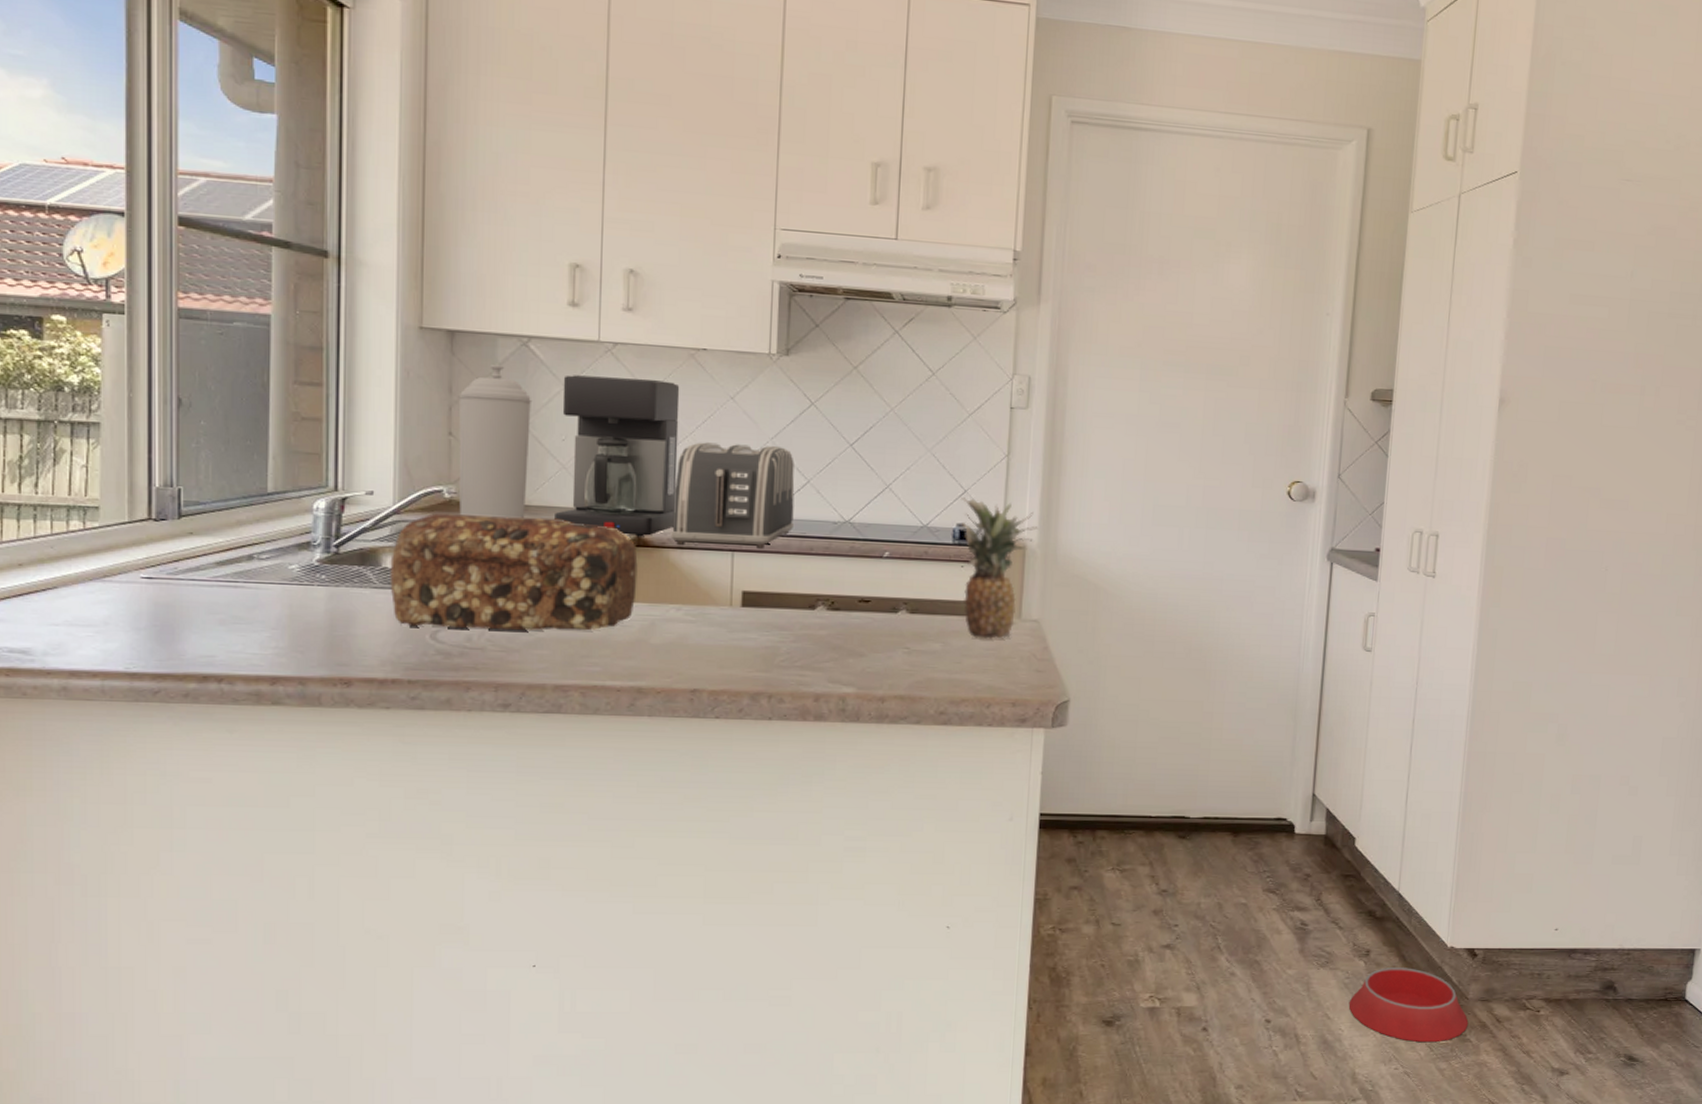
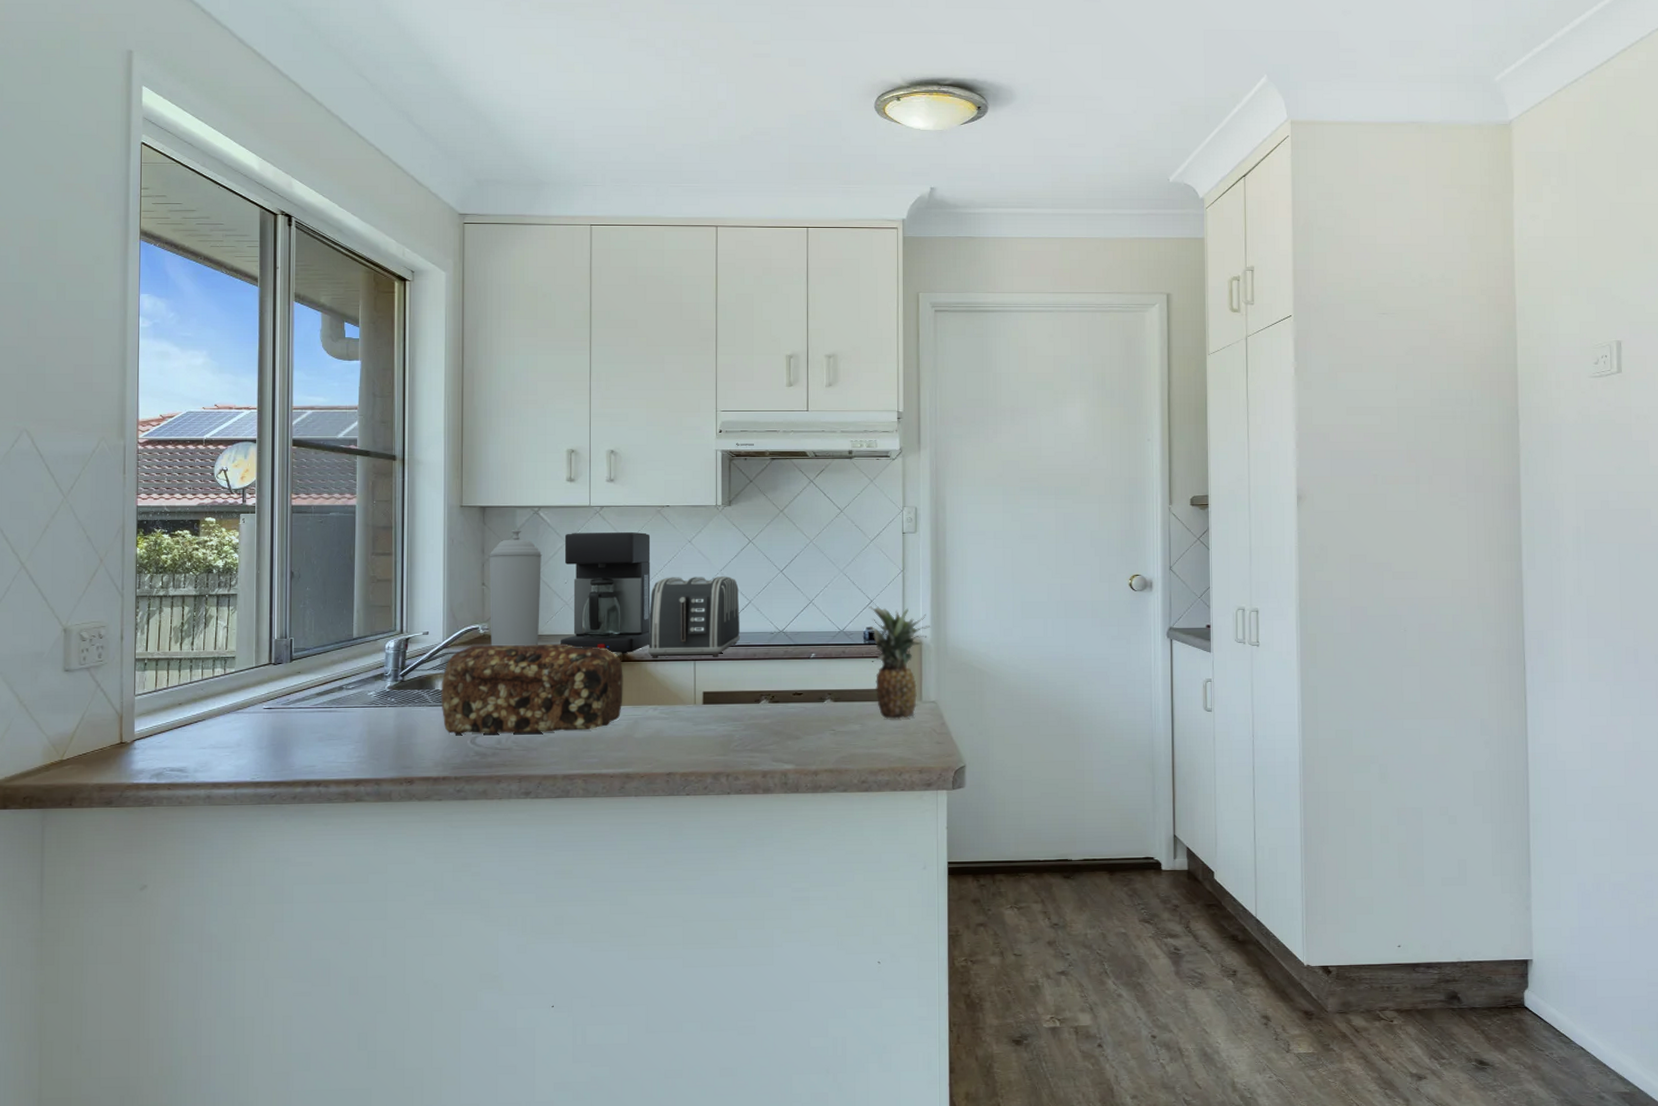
pet bowl: present [1348,968,1469,1042] -> none [1222,985,1330,1052]

